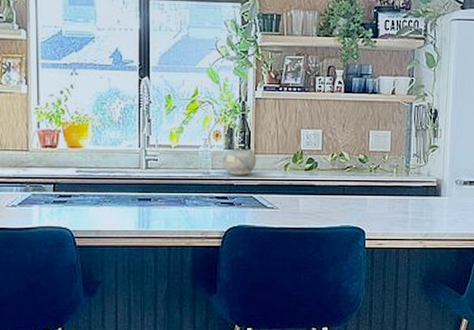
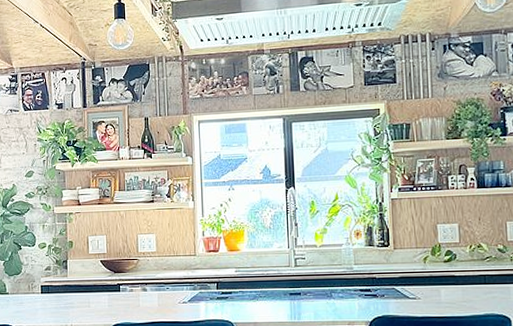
bowl: present [221,148,257,175] -> none [363,244,397,269]

